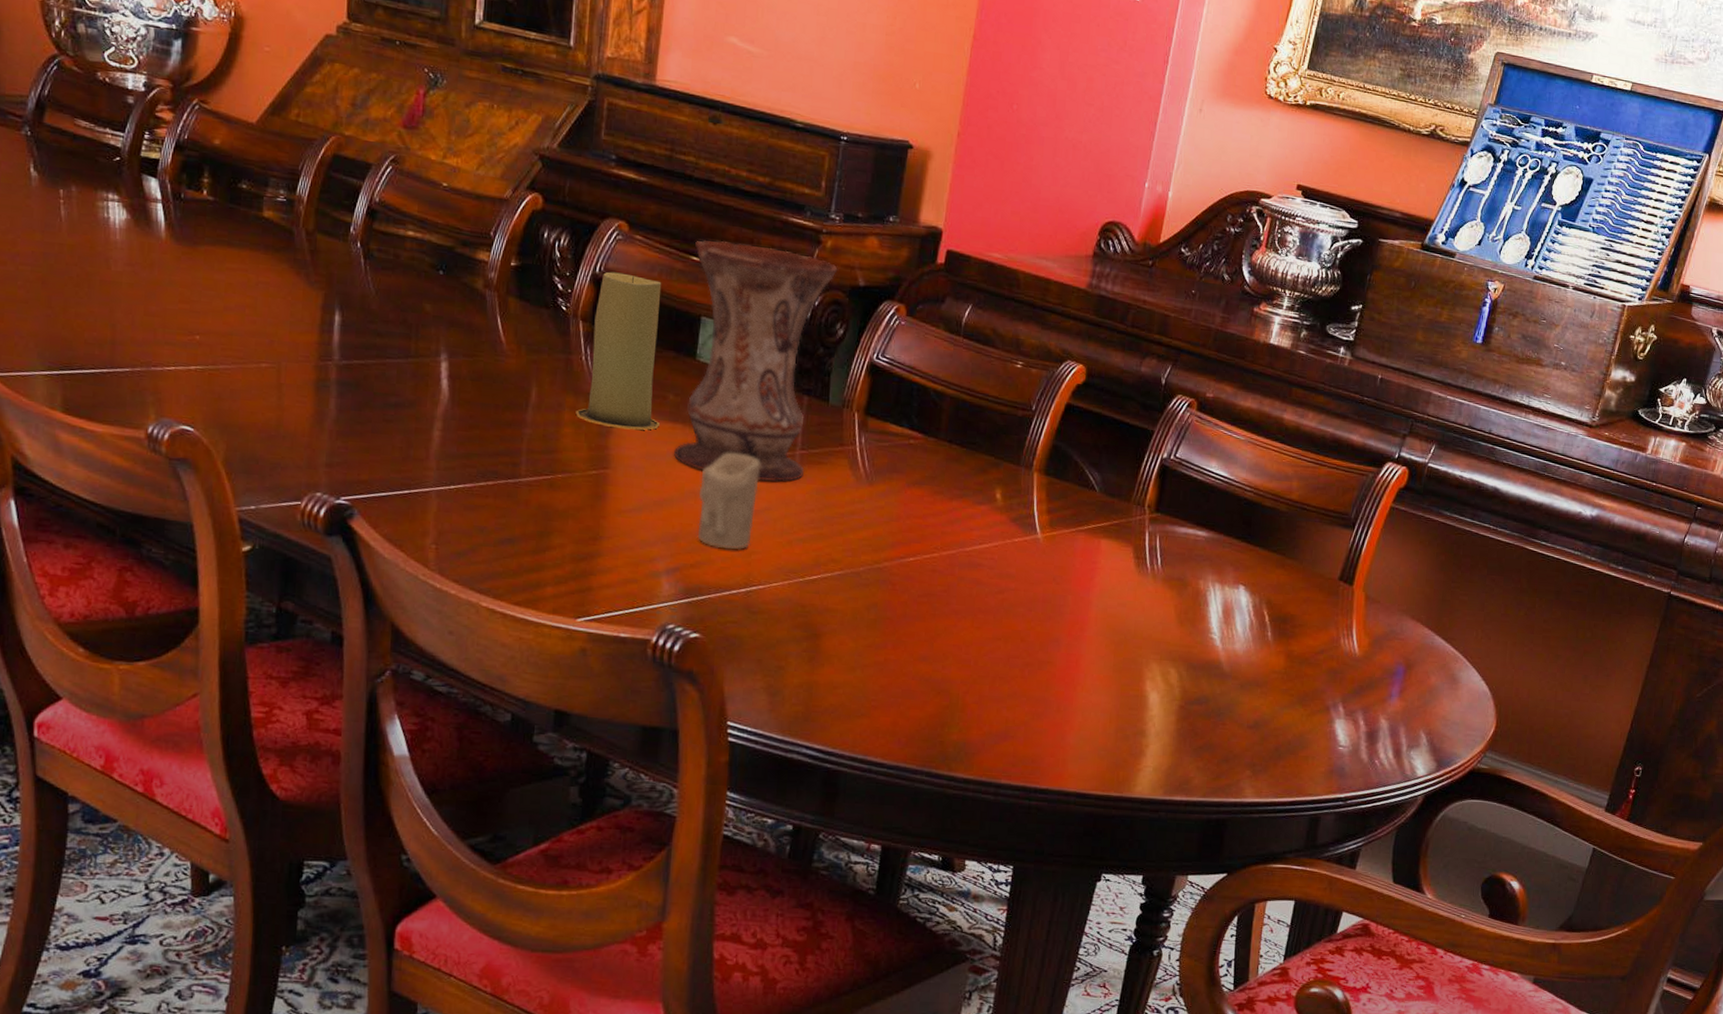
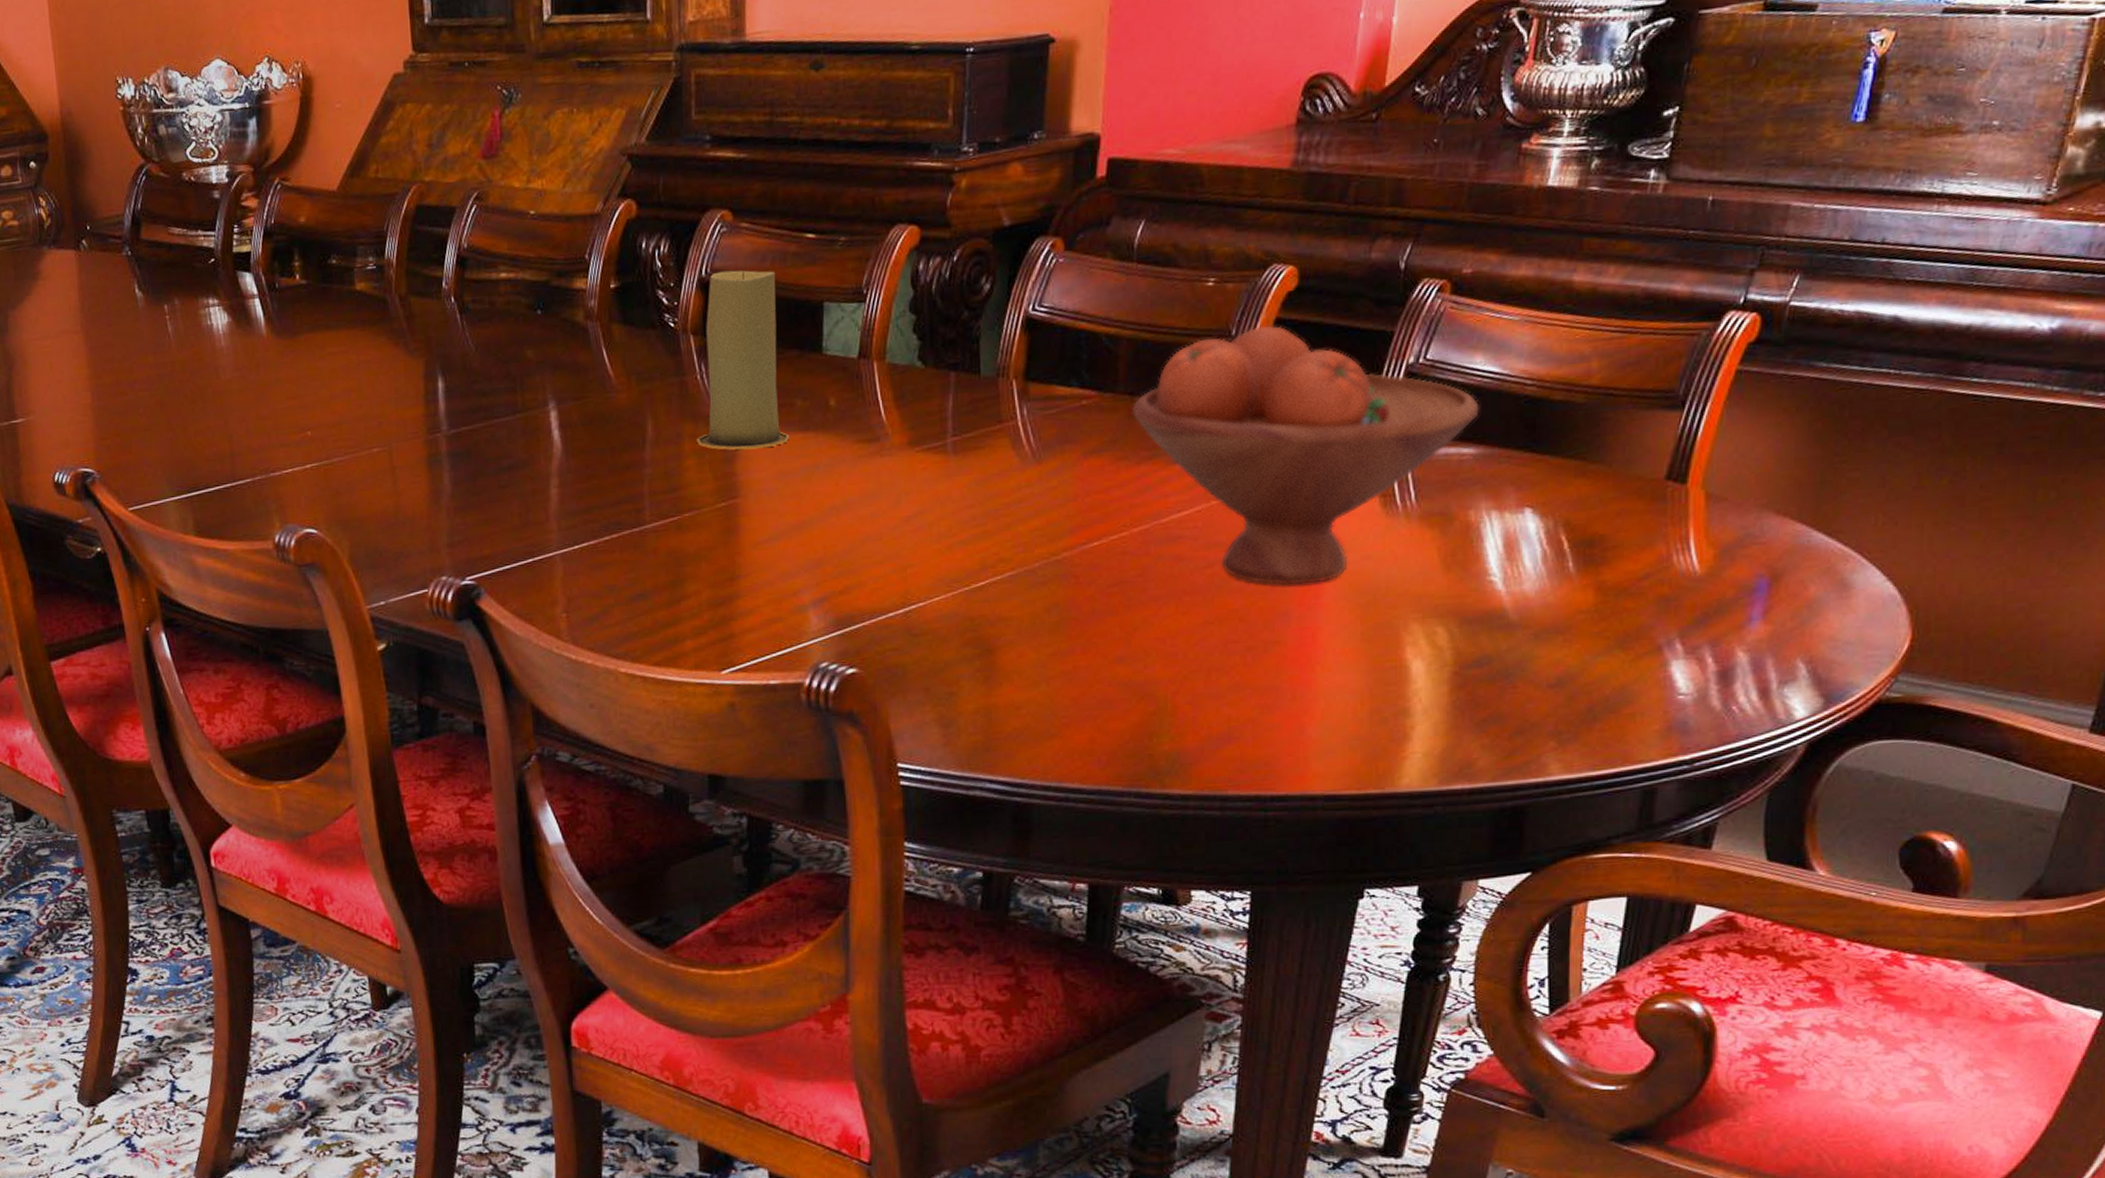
vase: present [674,239,838,483] -> none [808,202,977,482]
candle: present [697,453,760,550] -> none [841,454,909,567]
fruit bowl: none [950,406,1212,619] -> present [1132,325,1479,585]

